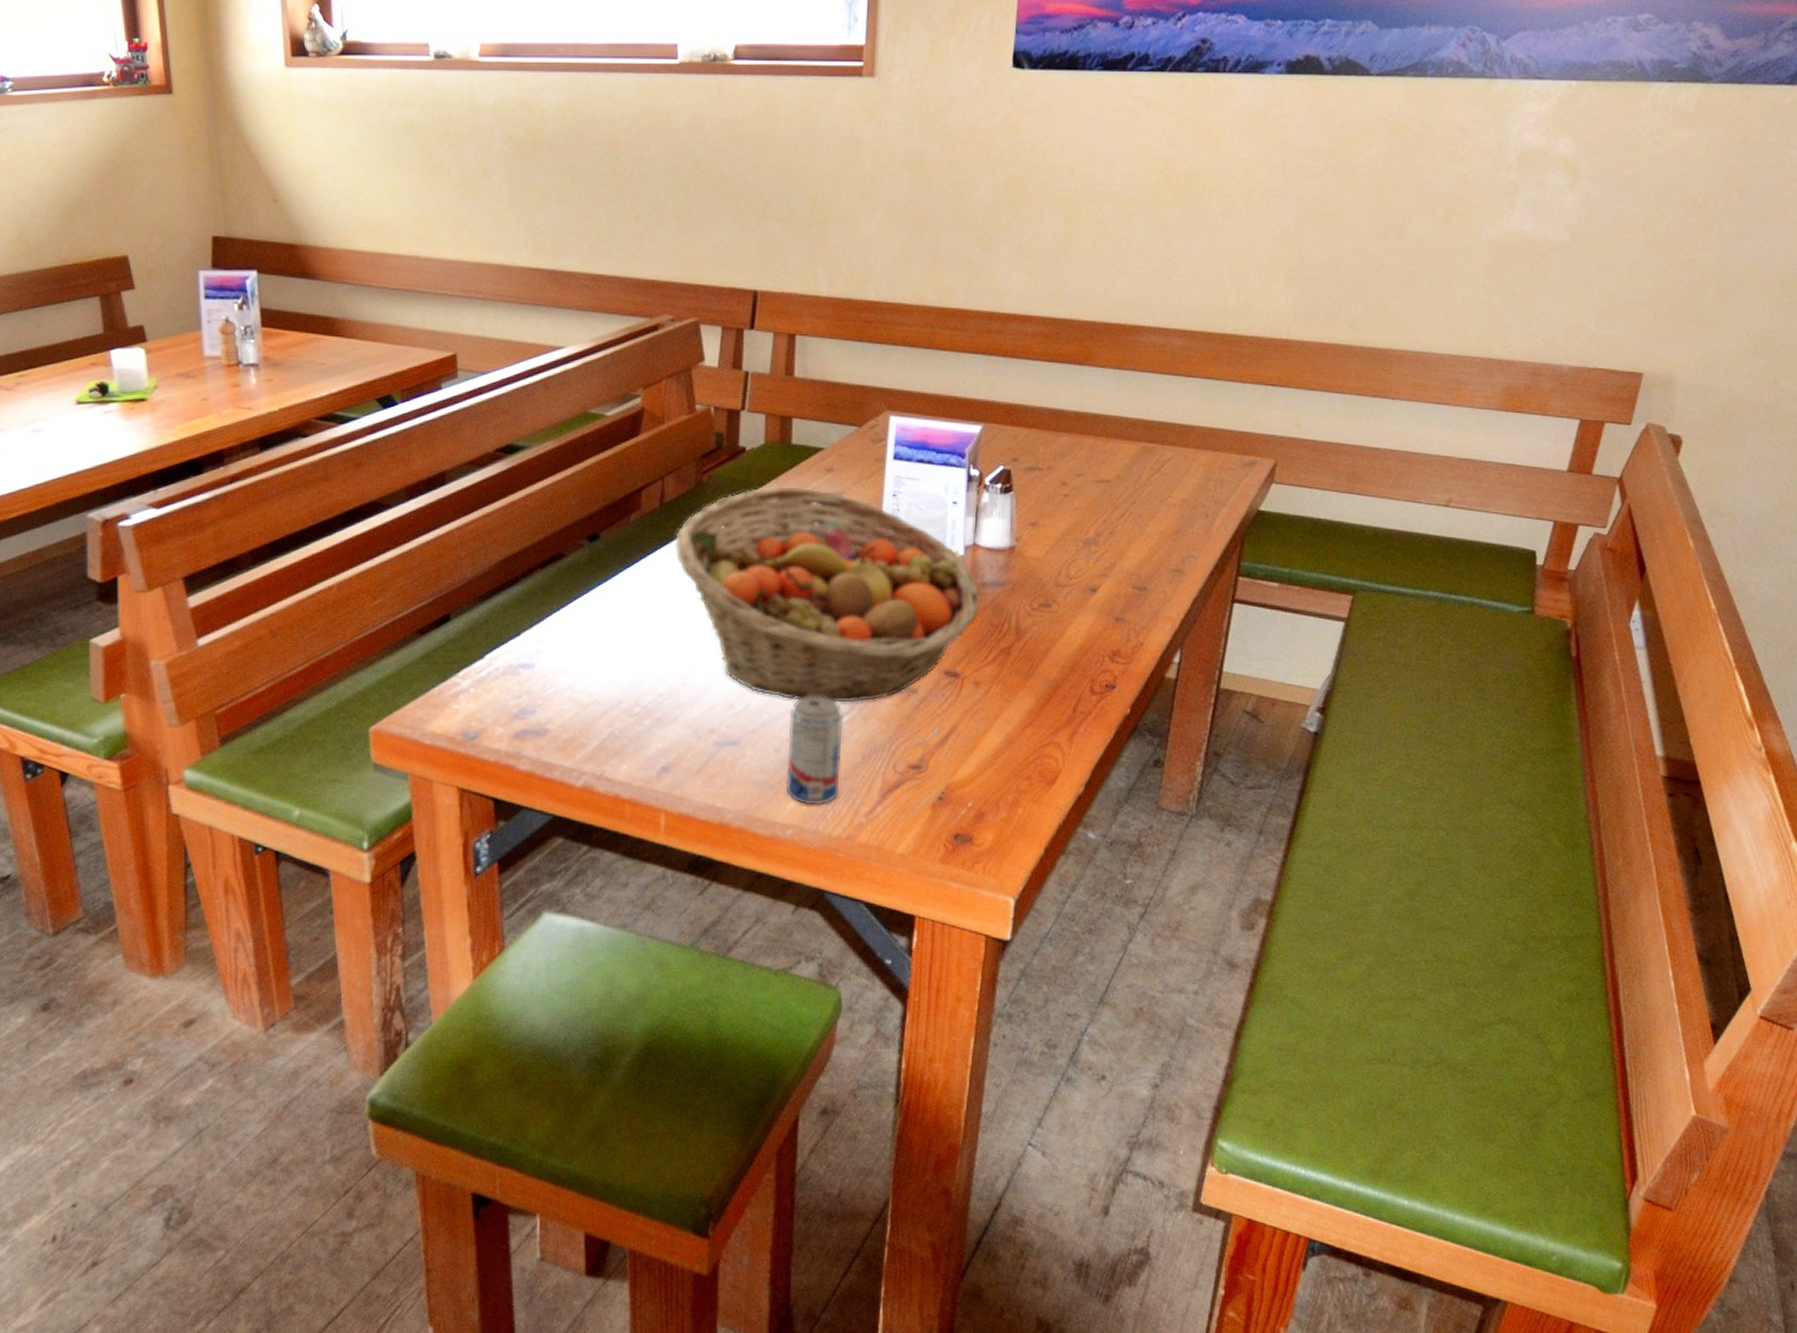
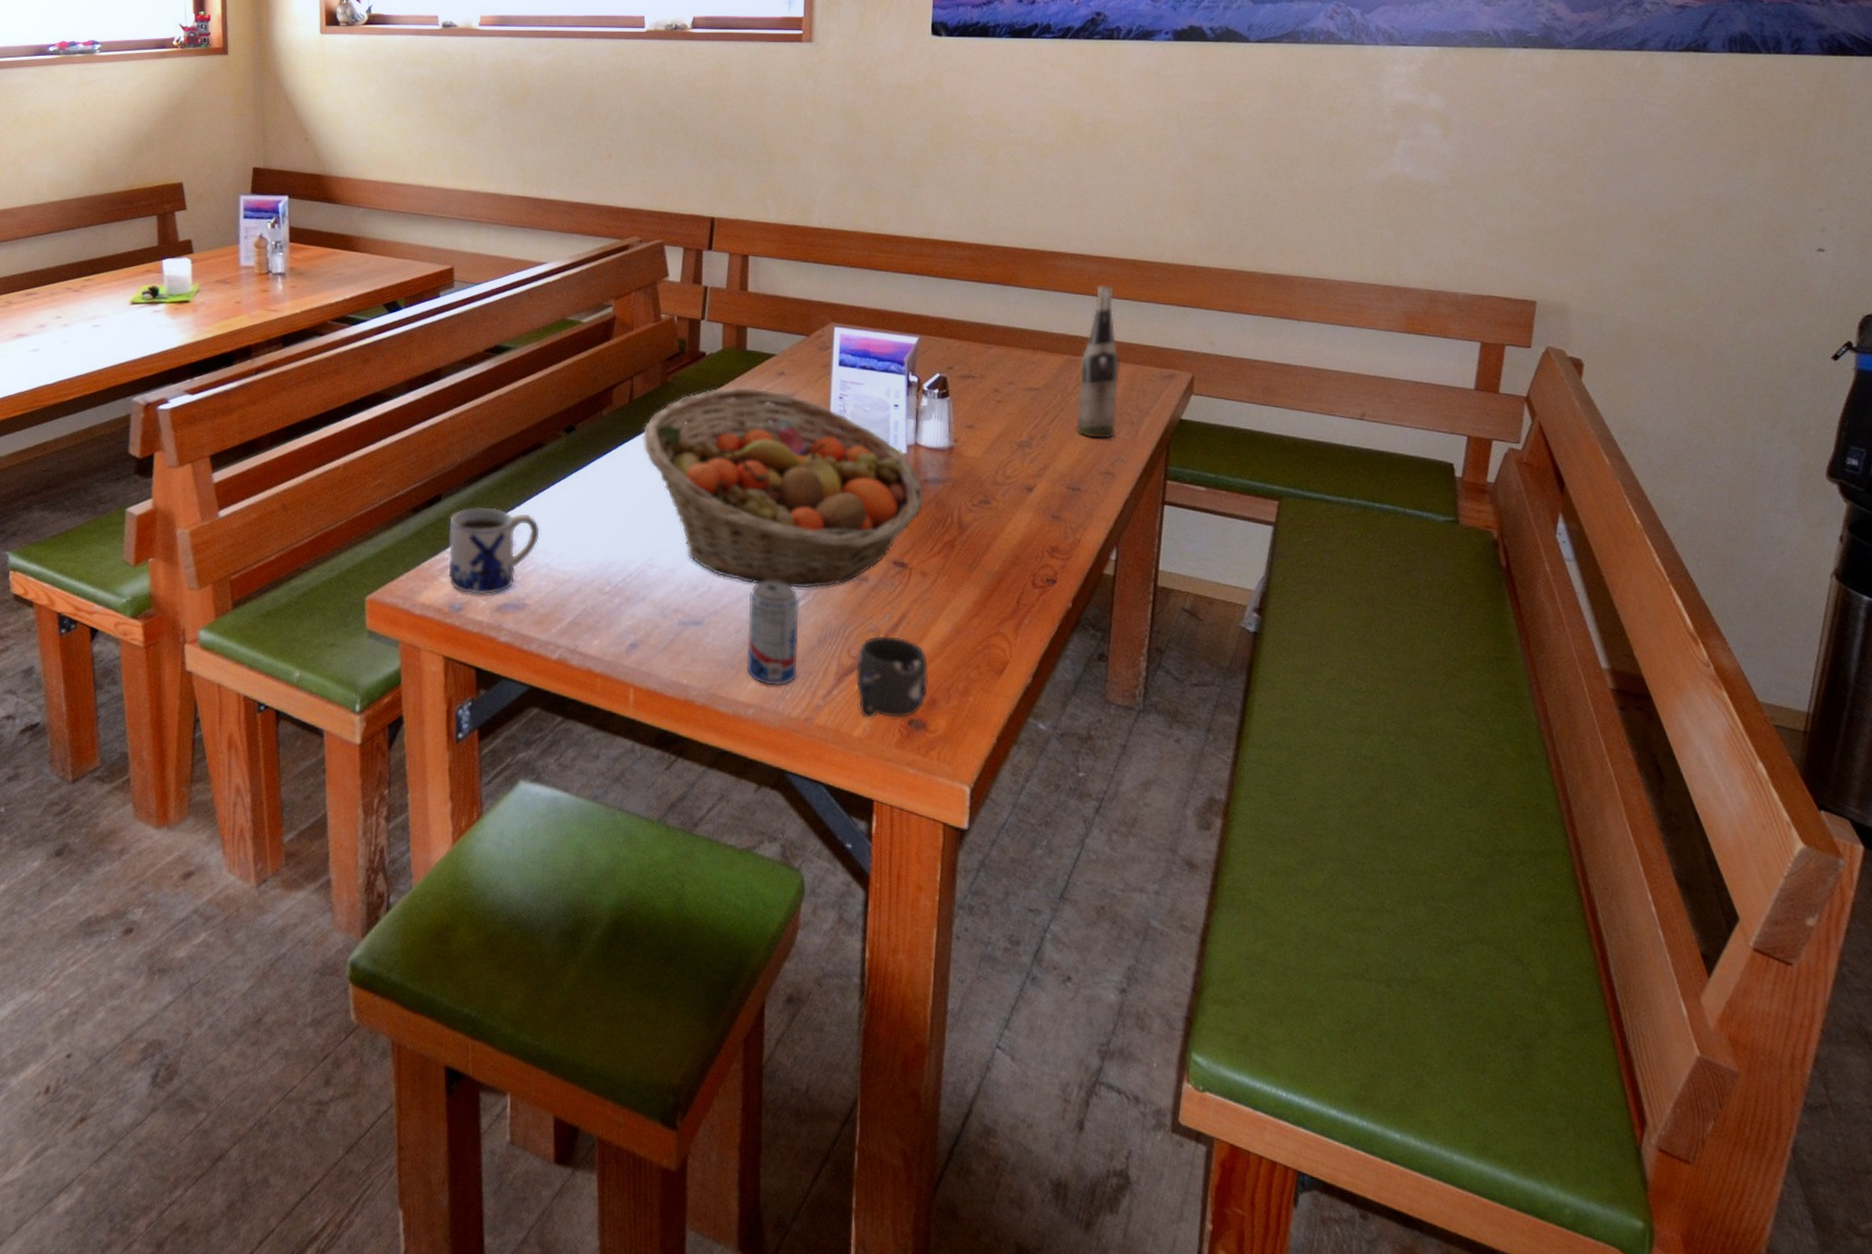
mug: none [460,626,561,722] -> present [448,506,540,595]
mug: none [901,749,977,835] -> present [856,635,928,719]
wine bottle: none [1147,362,1199,534] -> present [1076,284,1120,439]

